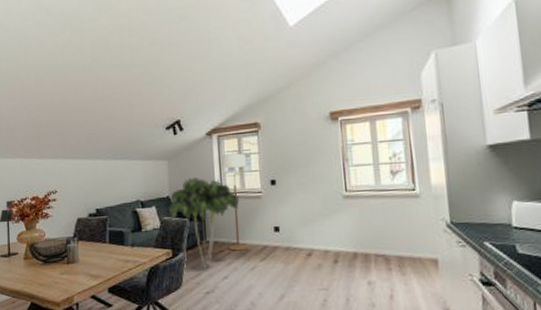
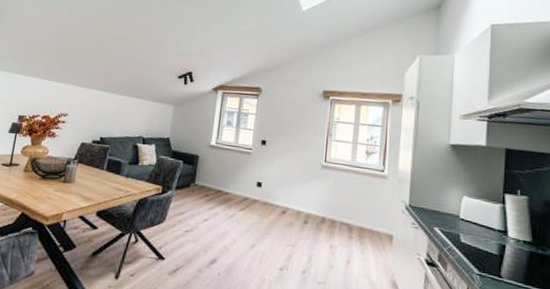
indoor plant: present [168,178,240,269] -> none [164,125,232,210]
floor lamp: present [220,149,249,251] -> none [213,107,244,199]

